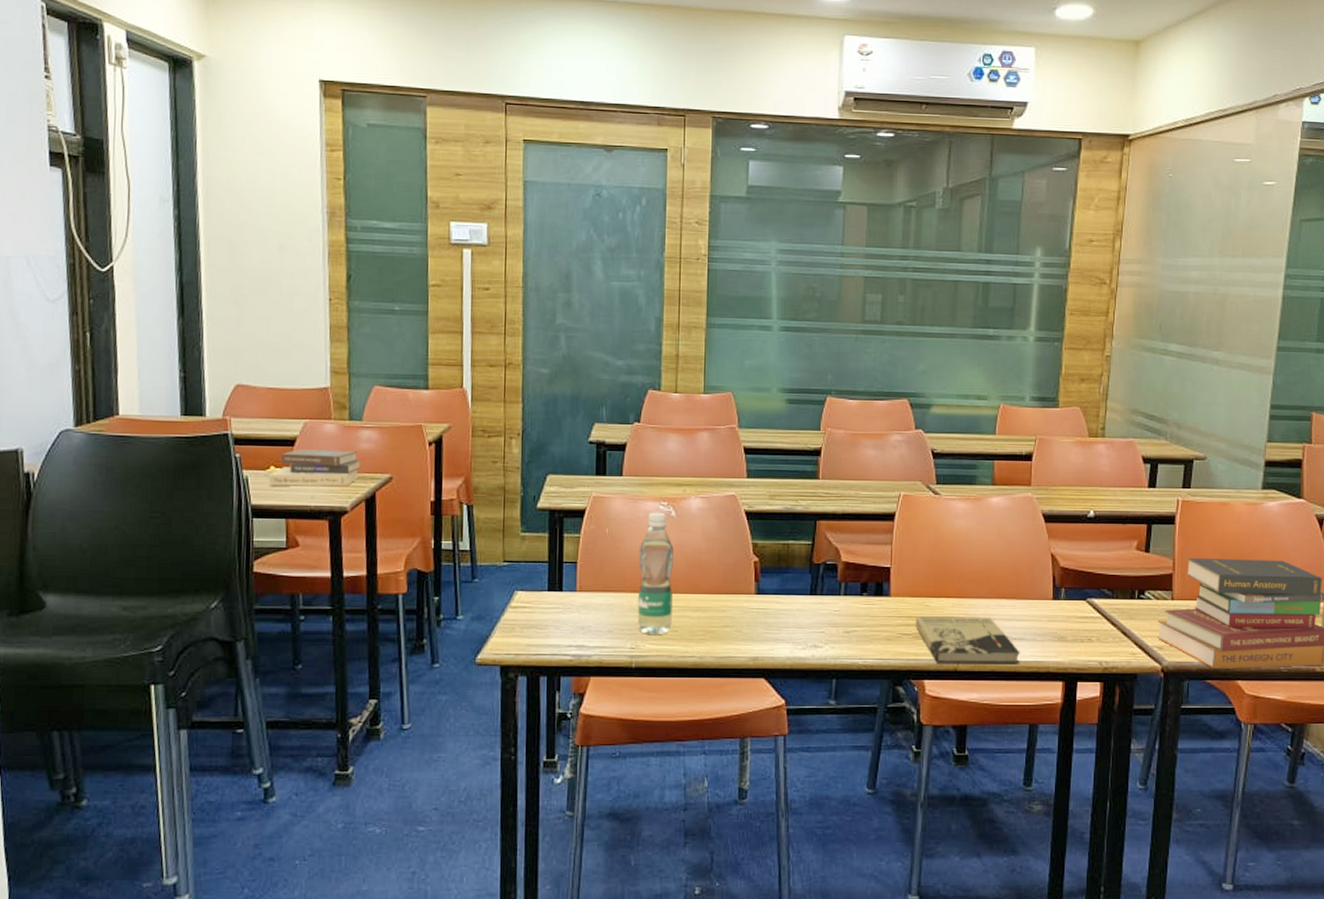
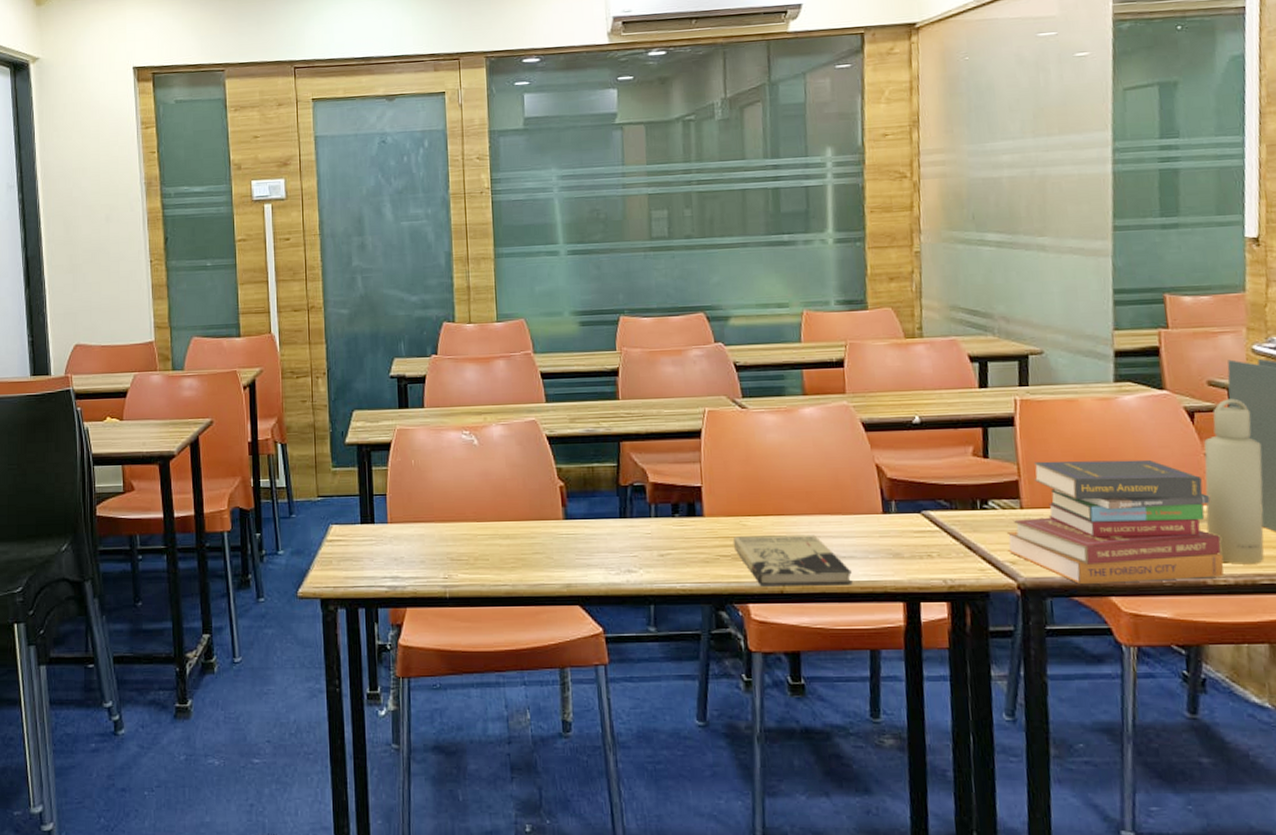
books: present [268,448,361,487] -> none [106,398,185,435]
bottle: present [637,512,673,634] -> none [444,441,482,564]

